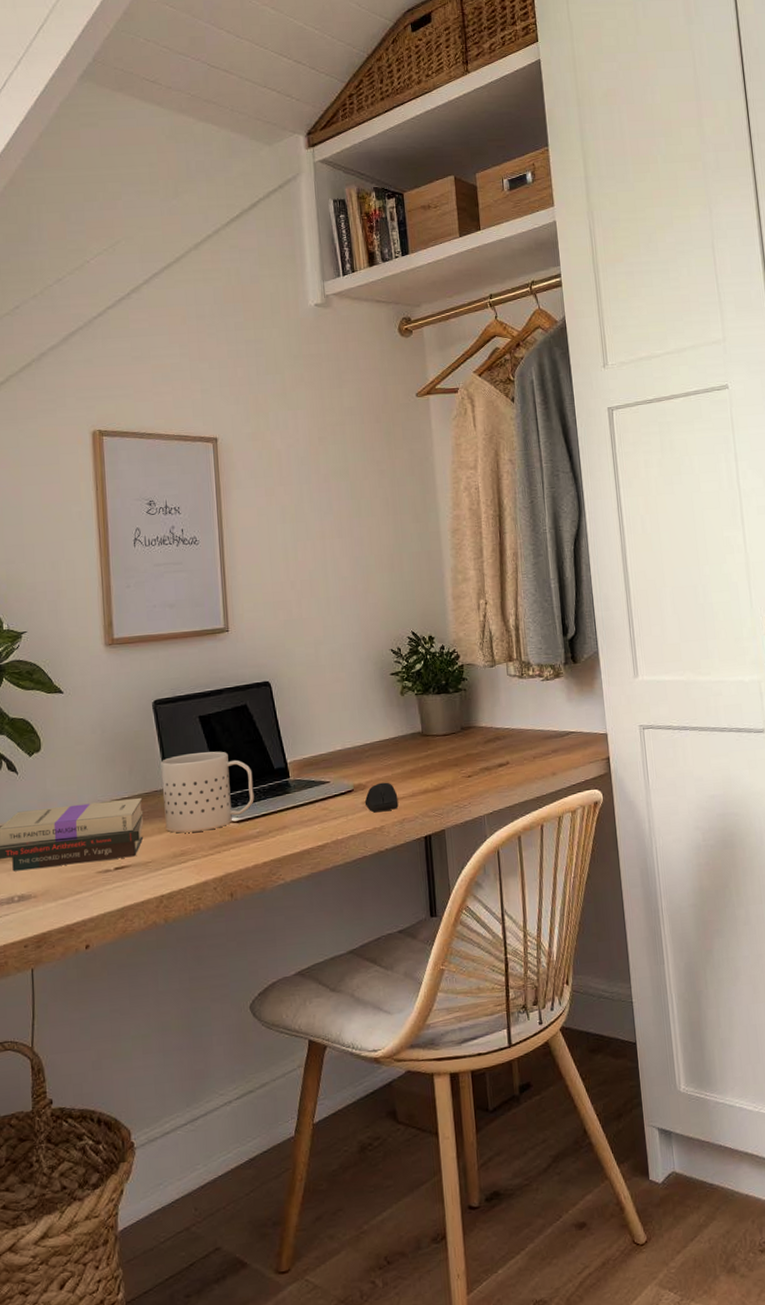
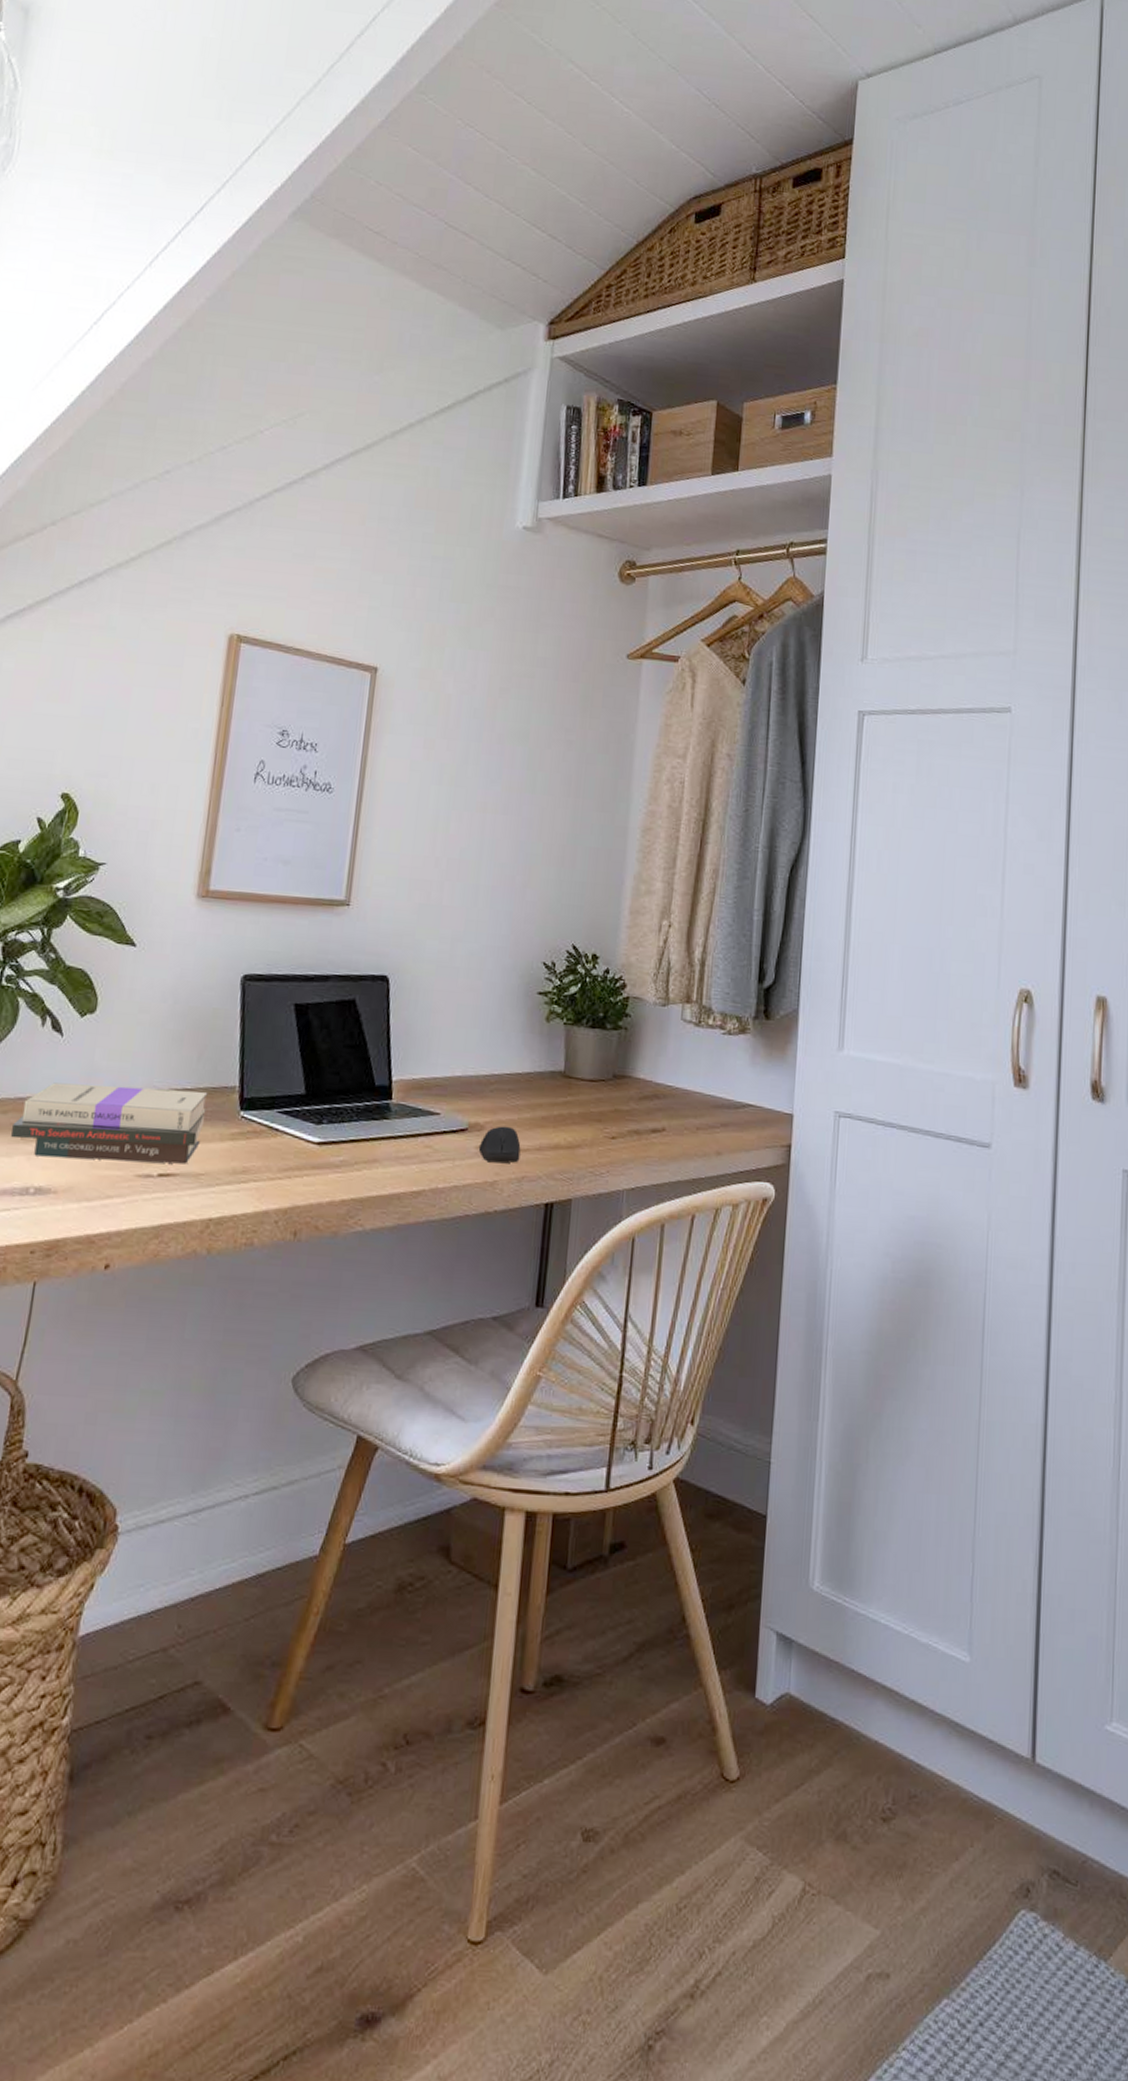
mug: present [160,751,254,833] -> none [229,1047,348,1148]

